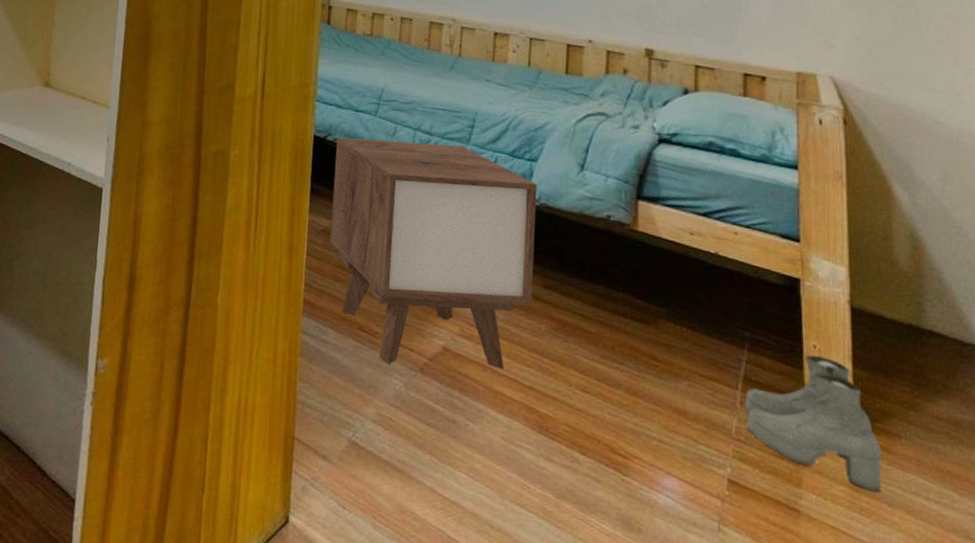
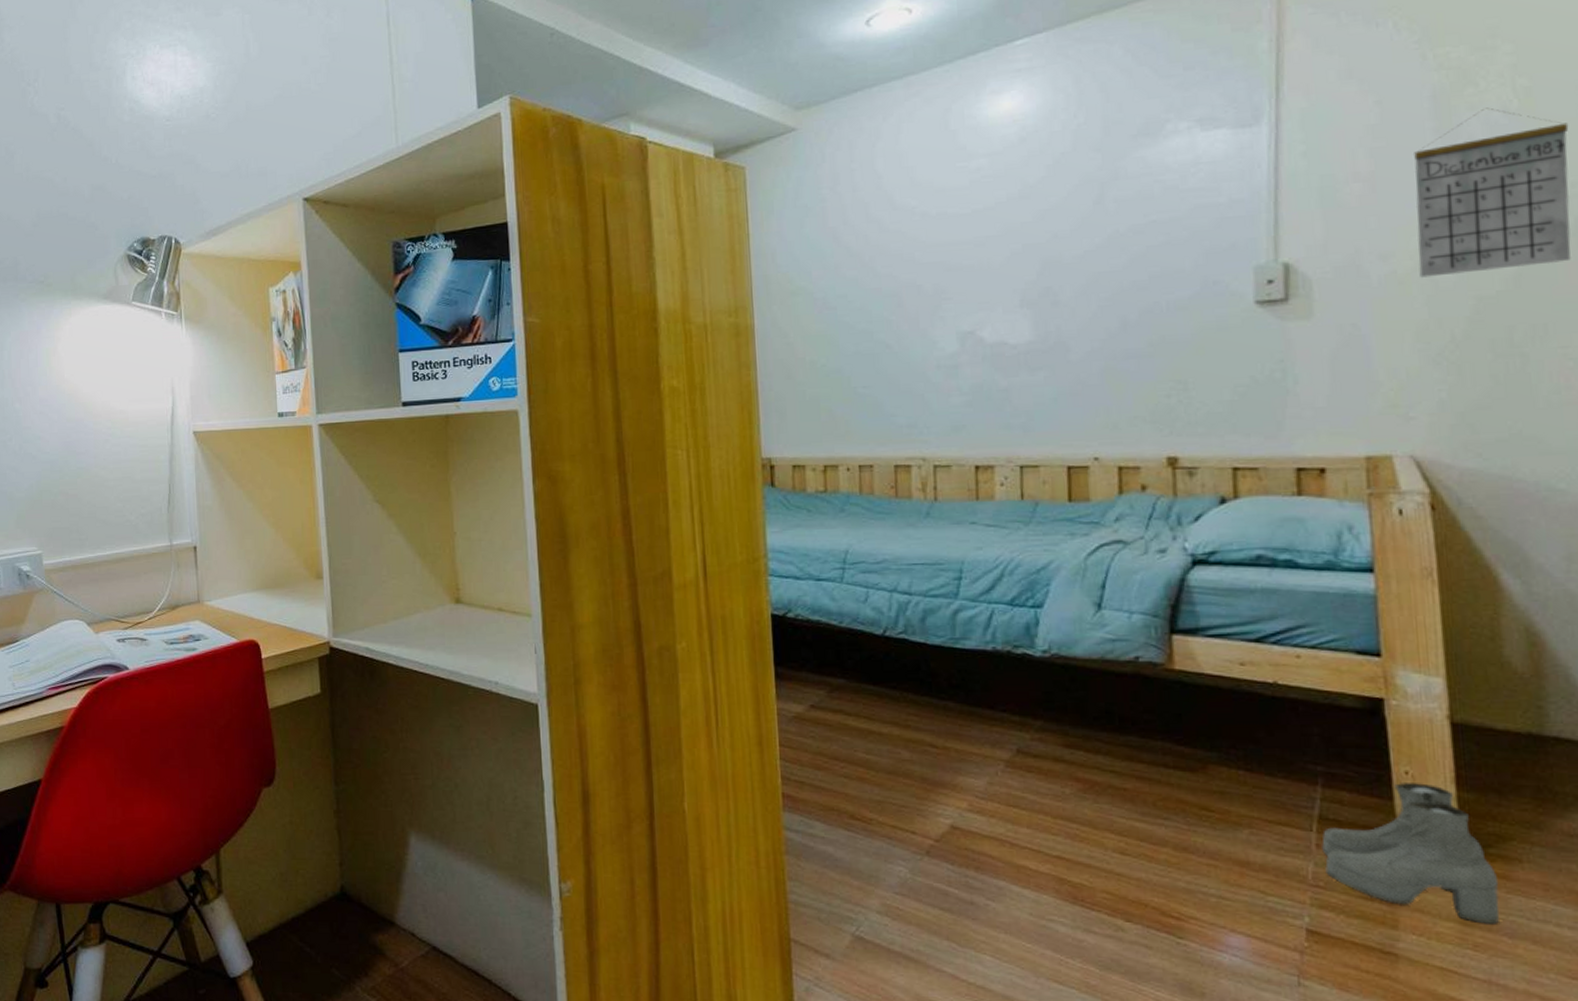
nightstand: present [330,136,537,369] -> none [798,603,1052,850]

